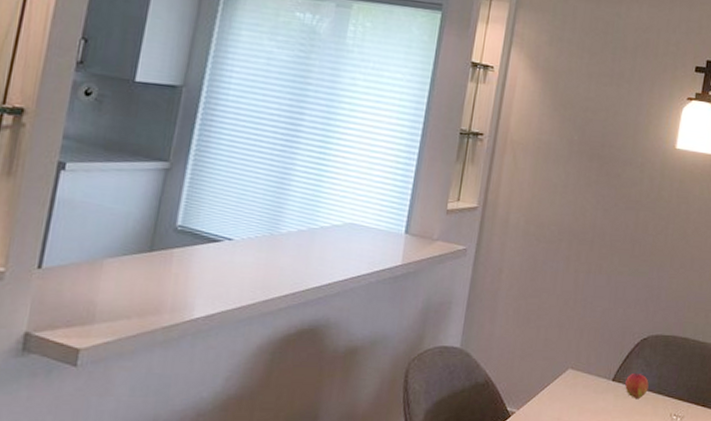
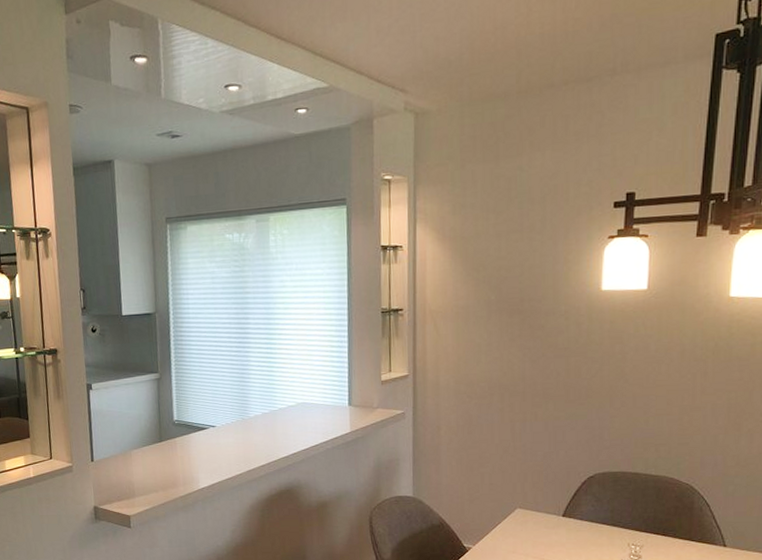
peach: present [625,372,649,398] -> none [576,508,601,531]

